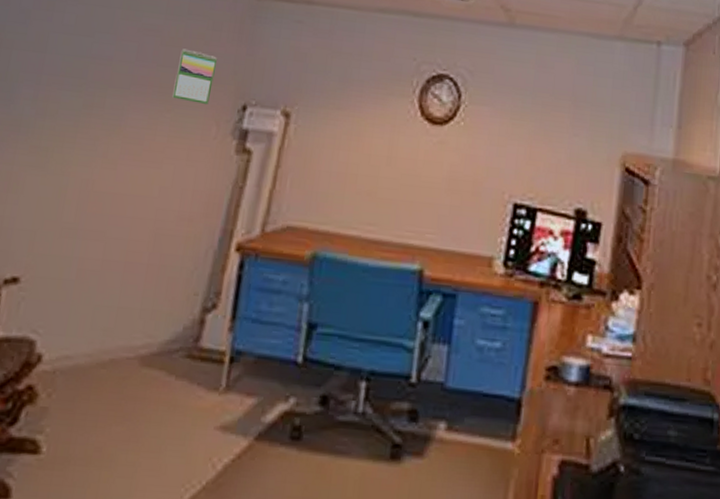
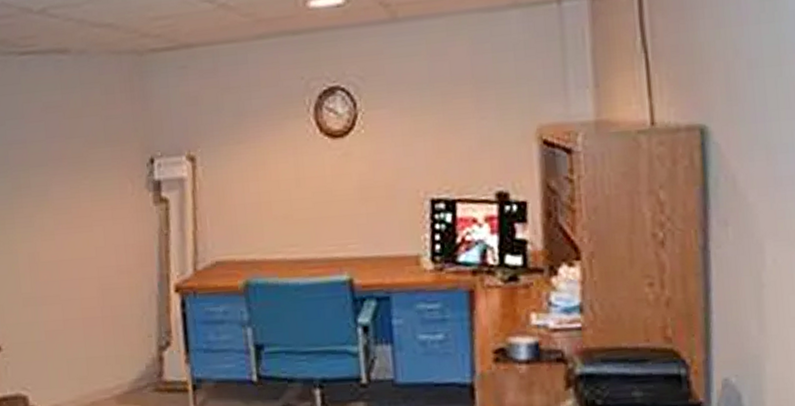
calendar: present [172,48,218,104] -> none [83,117,119,166]

